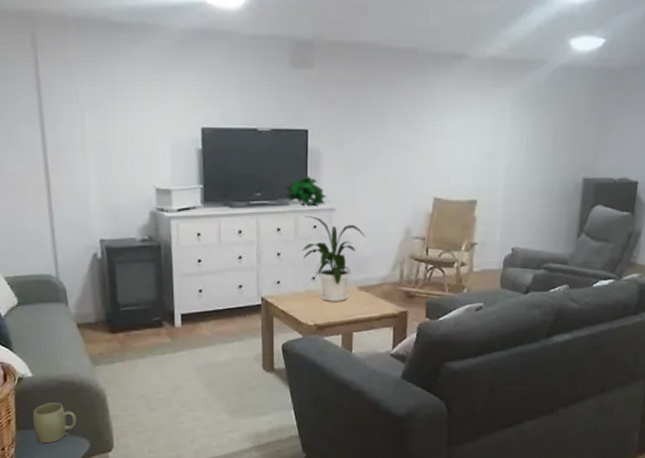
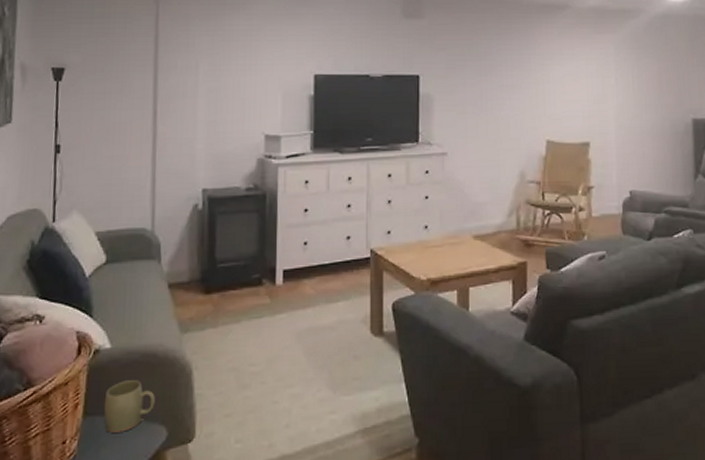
plant: present [285,175,328,205] -> none [396,119,439,150]
house plant: present [301,216,365,302] -> none [413,161,479,253]

